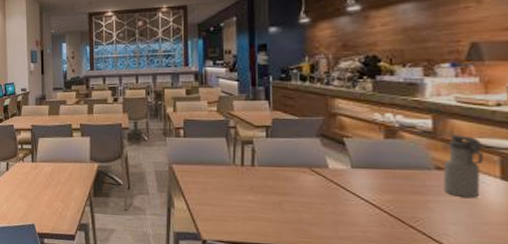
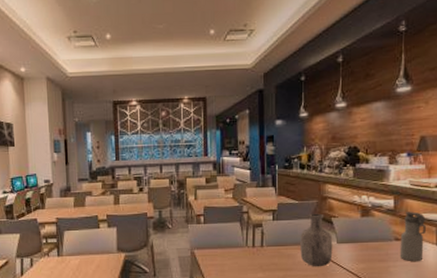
vase: none [302,132,346,195] -> present [300,213,333,267]

